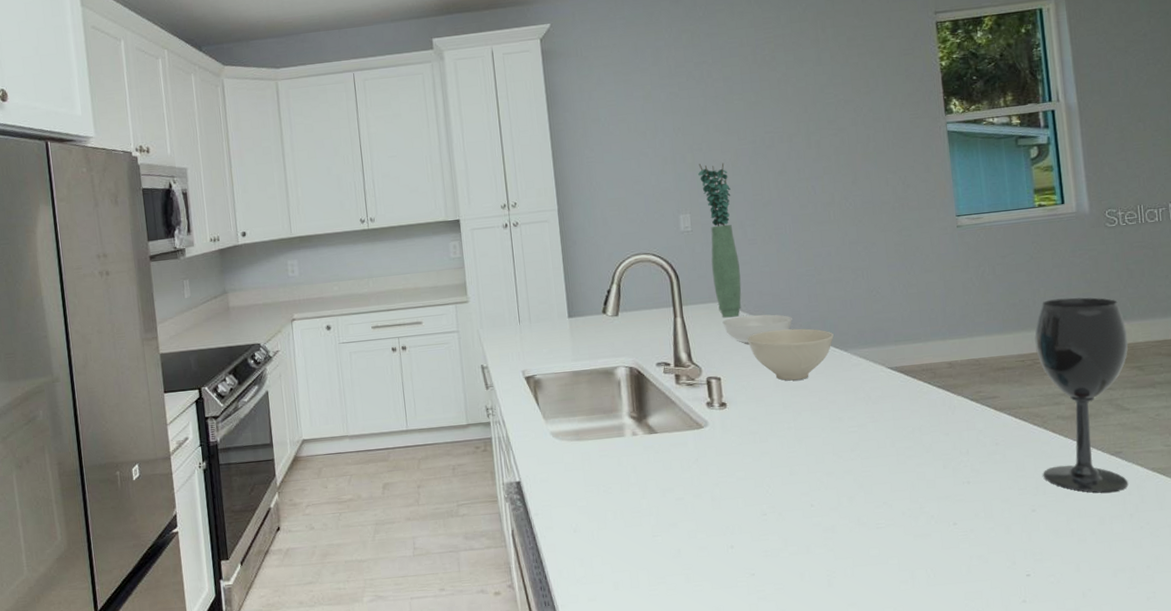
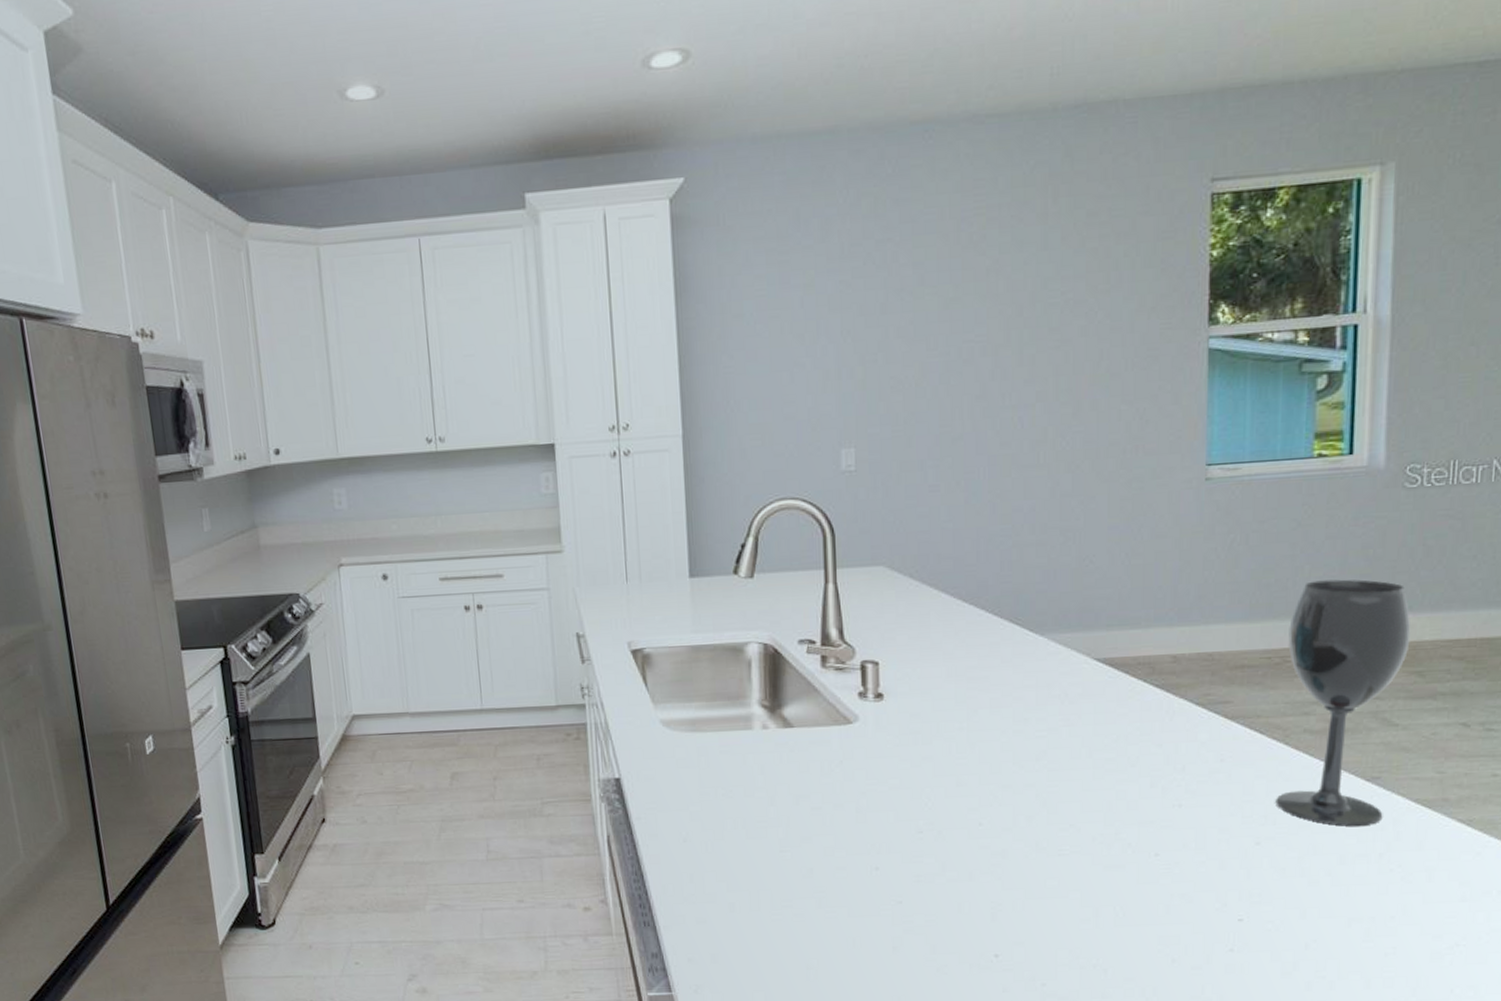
vase: present [698,162,742,318] -> none [870,380,915,587]
bowl: present [722,314,793,345] -> none [886,583,977,622]
bowl: present [746,328,835,381] -> none [916,604,1030,670]

